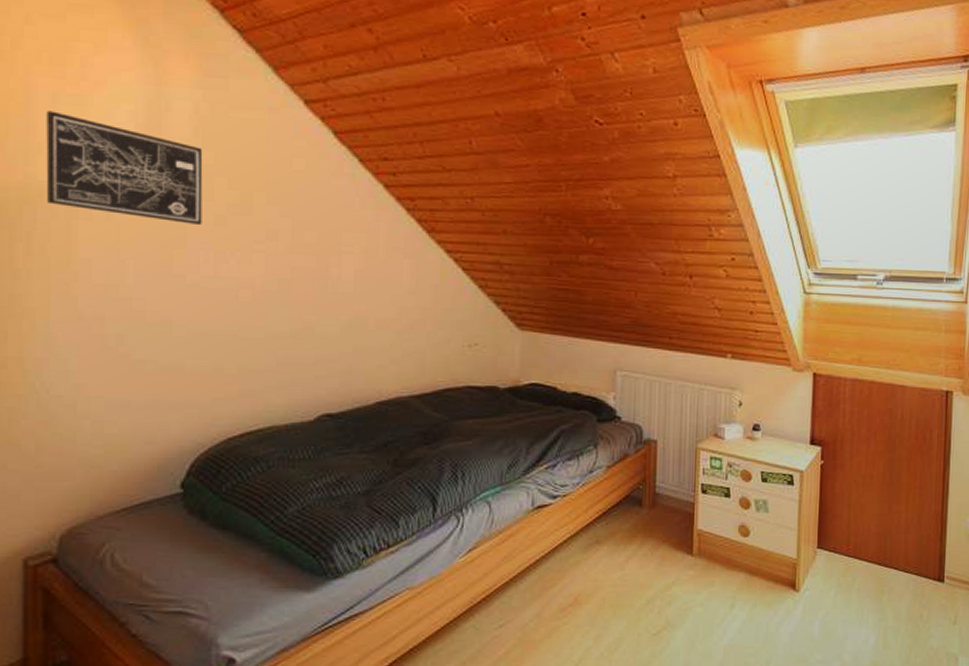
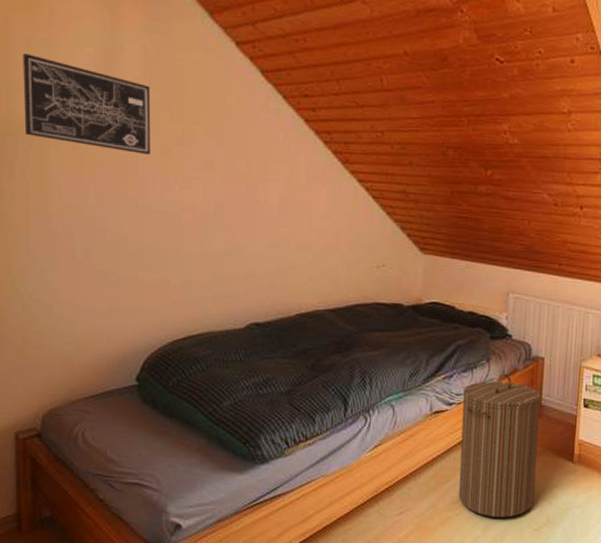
laundry hamper: none [566,460,655,624] -> present [458,373,541,518]

